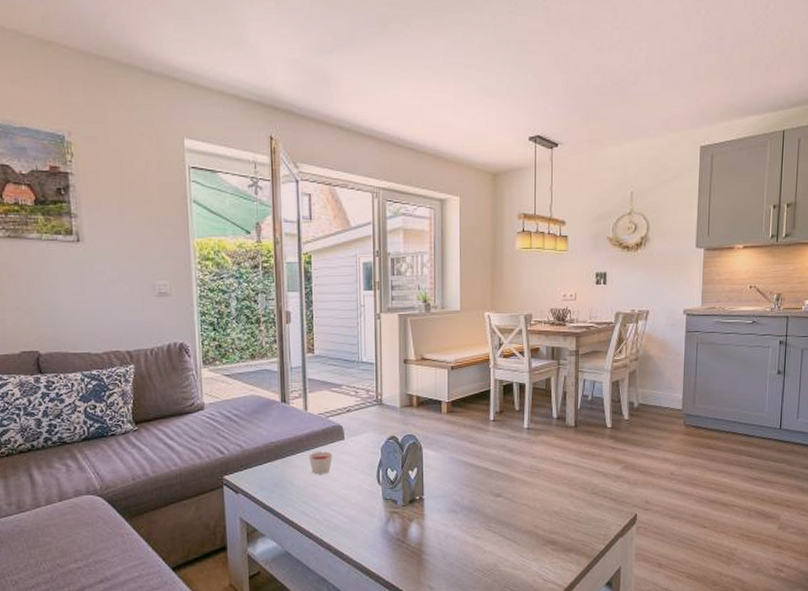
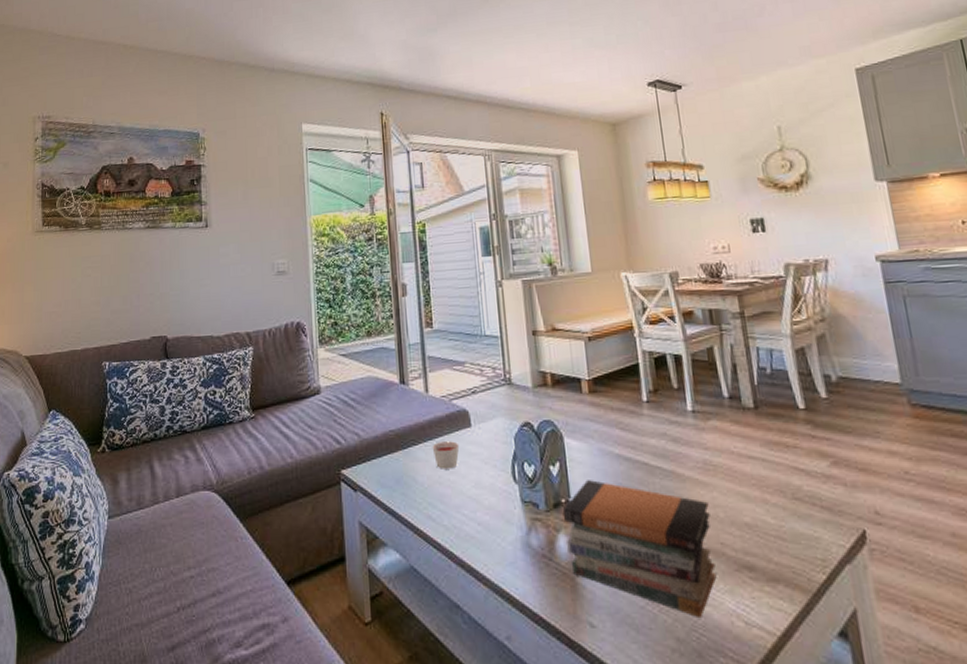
book stack: none [416,481,530,578] -> present [562,480,717,617]

